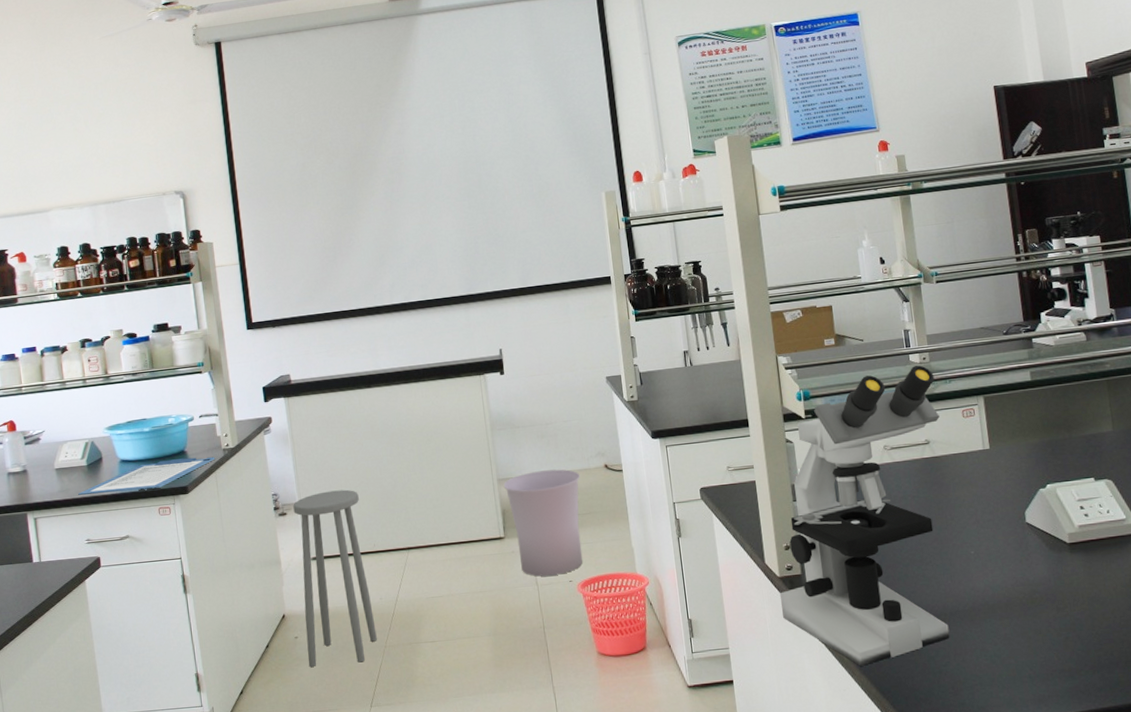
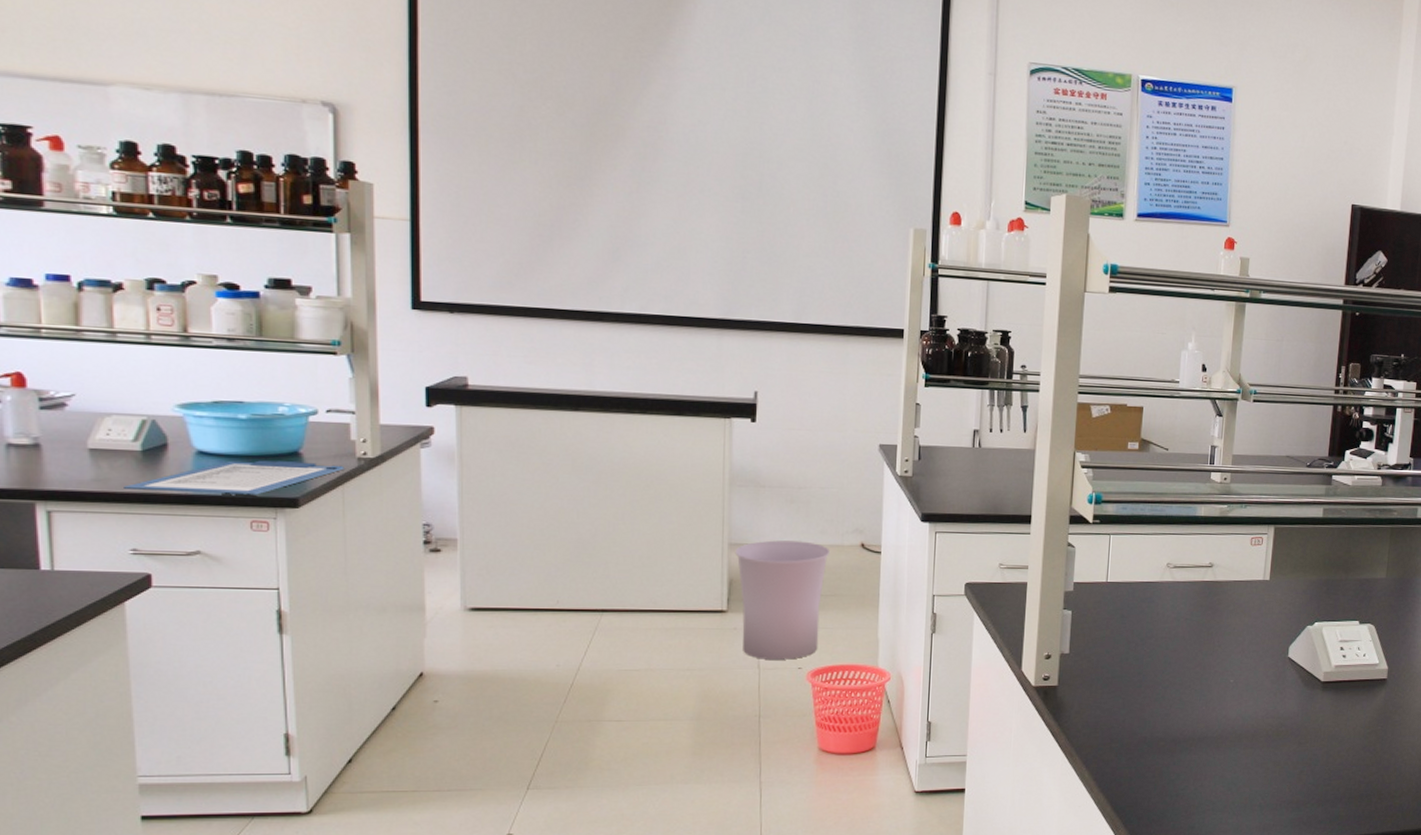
stool: present [293,489,377,667] -> none [449,529,546,737]
microscope: present [779,365,950,666] -> none [1029,485,1232,784]

